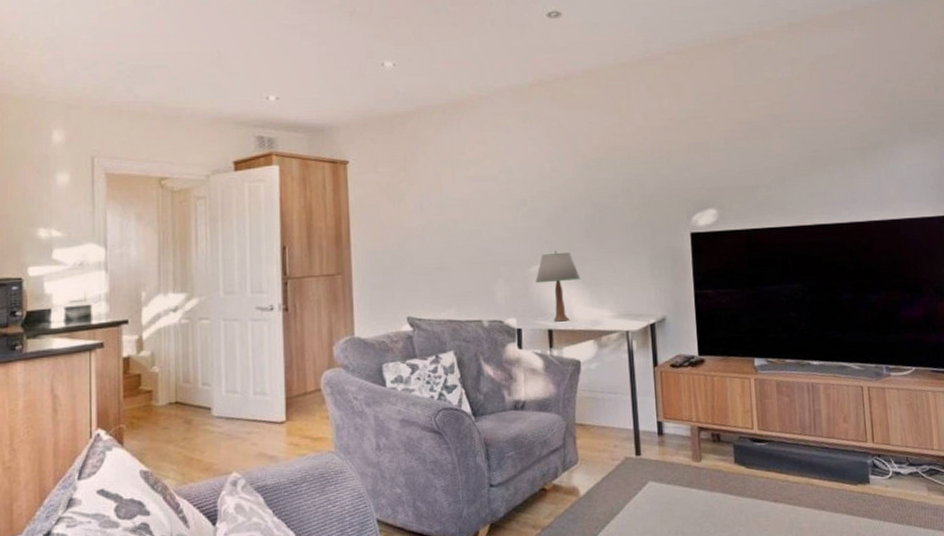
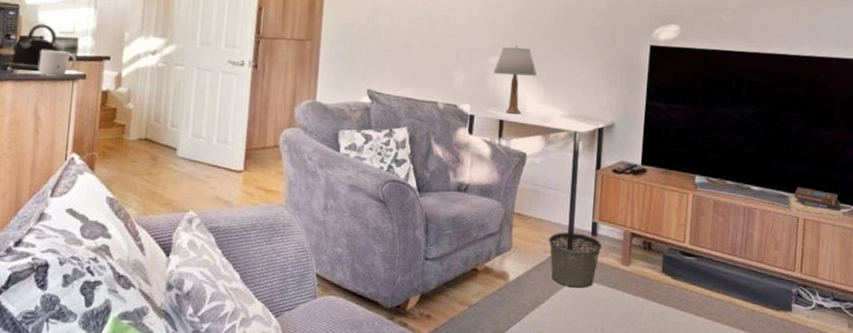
kettle: none [19,295,70,348] -> present [10,23,58,71]
mug: none [50,321,92,348] -> present [38,50,77,75]
basket: none [615,435,670,493] -> present [549,232,602,288]
books: none [849,355,907,384] -> present [787,187,844,221]

